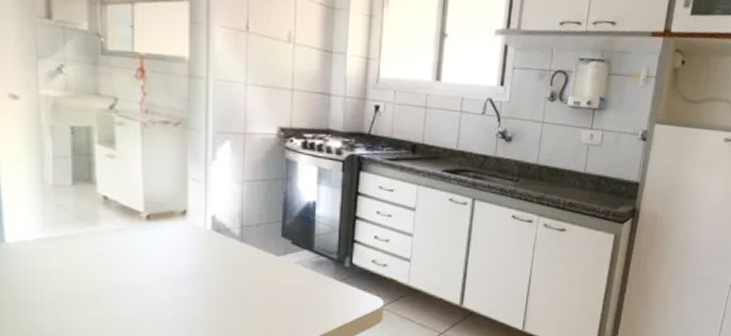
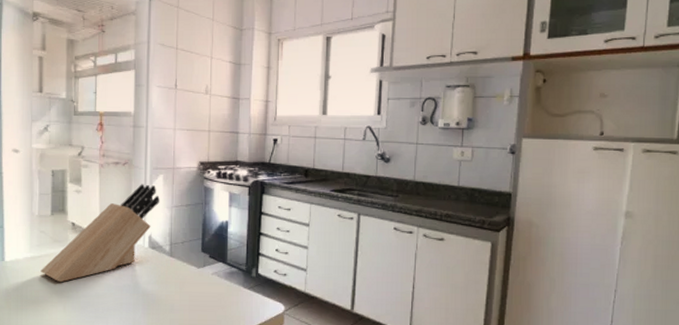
knife block: none [60,151,226,271] -> present [41,184,160,283]

